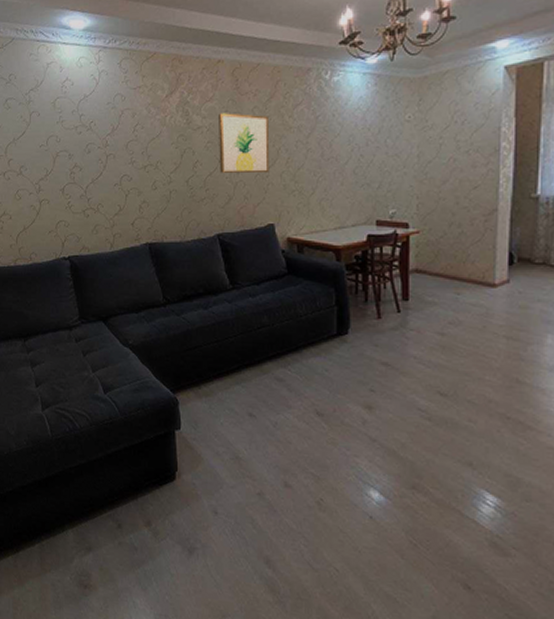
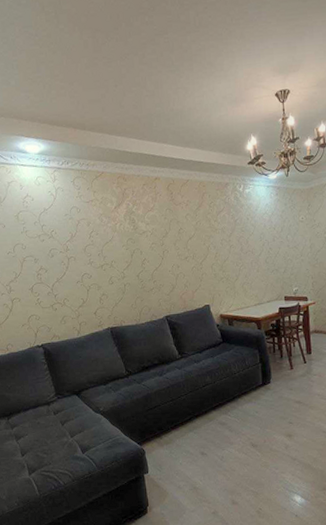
wall art: present [219,113,270,173] -> none [159,220,203,268]

